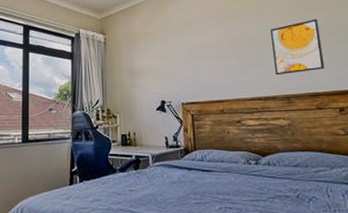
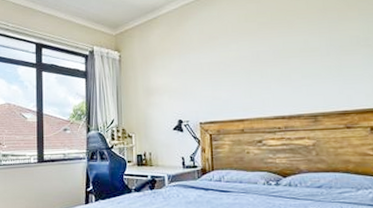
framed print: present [270,19,325,76] -> none [299,30,358,93]

